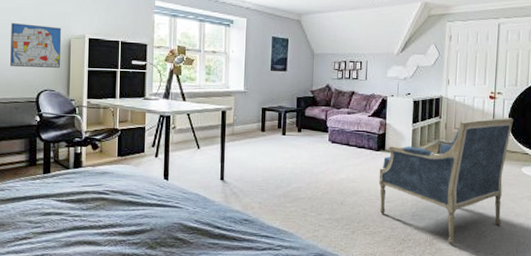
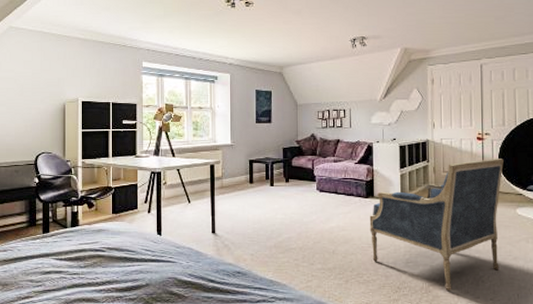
wall art: present [10,23,62,68] -> none [10,91,57,132]

